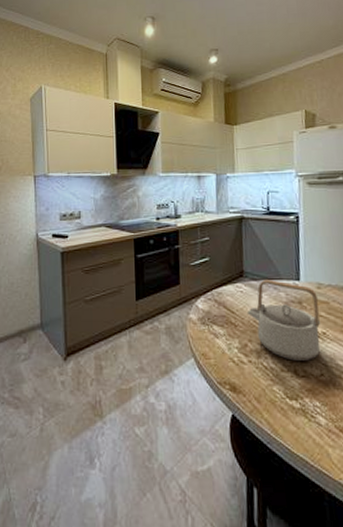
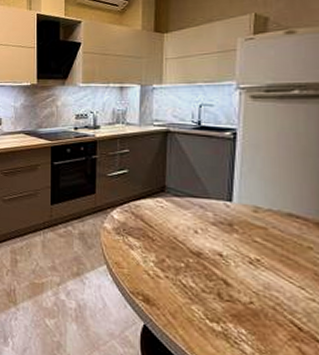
teapot: present [246,280,321,361] -> none [166,197,255,286]

